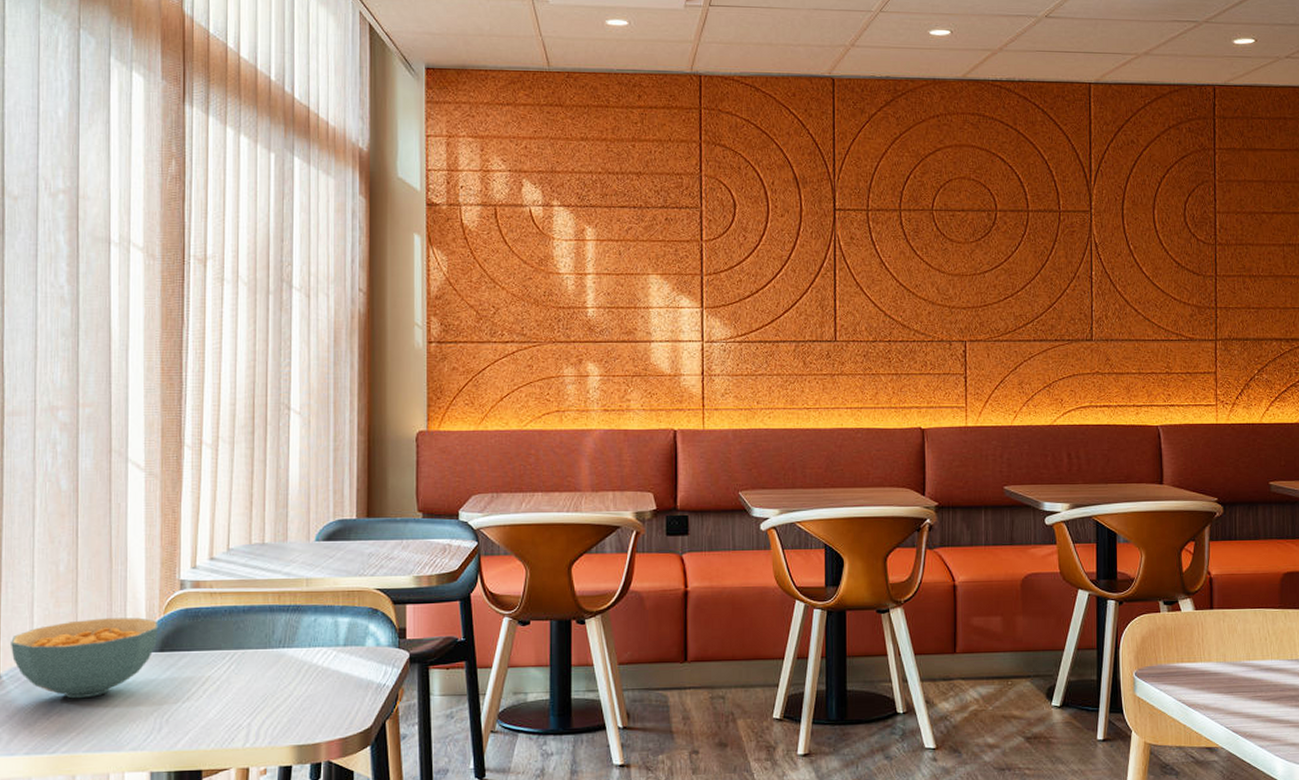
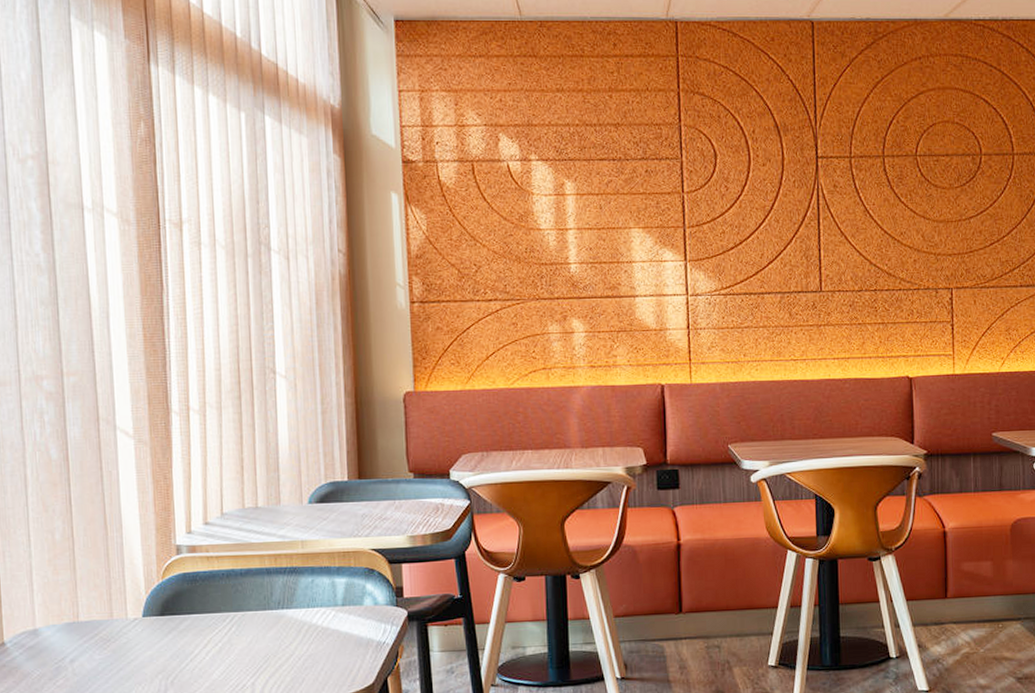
cereal bowl: present [11,617,159,699] -> none [12,583,158,664]

